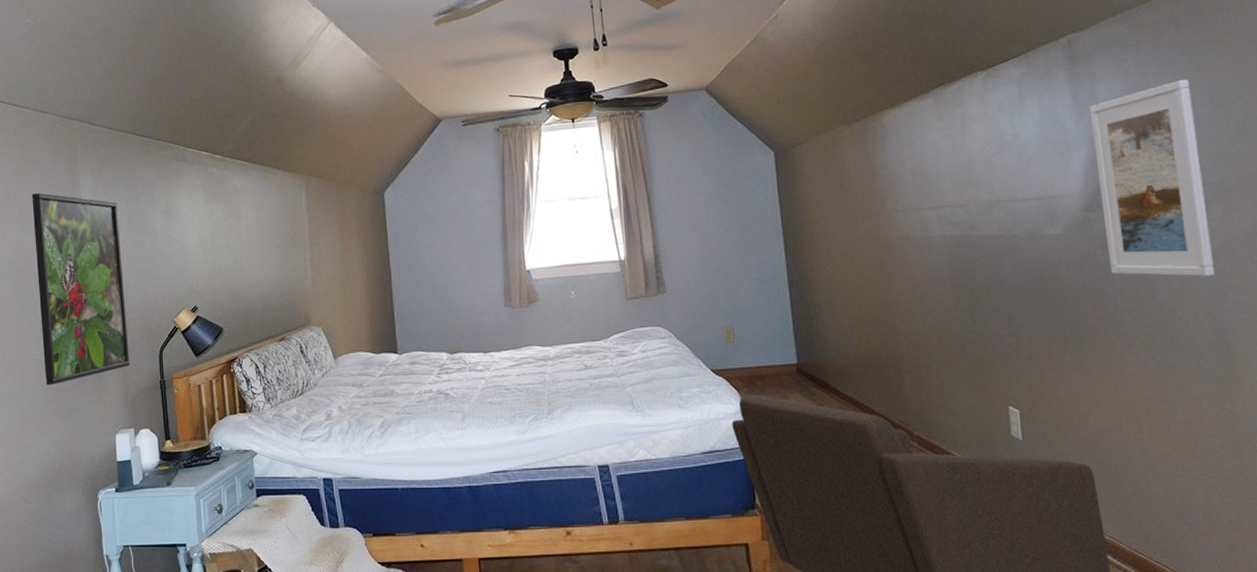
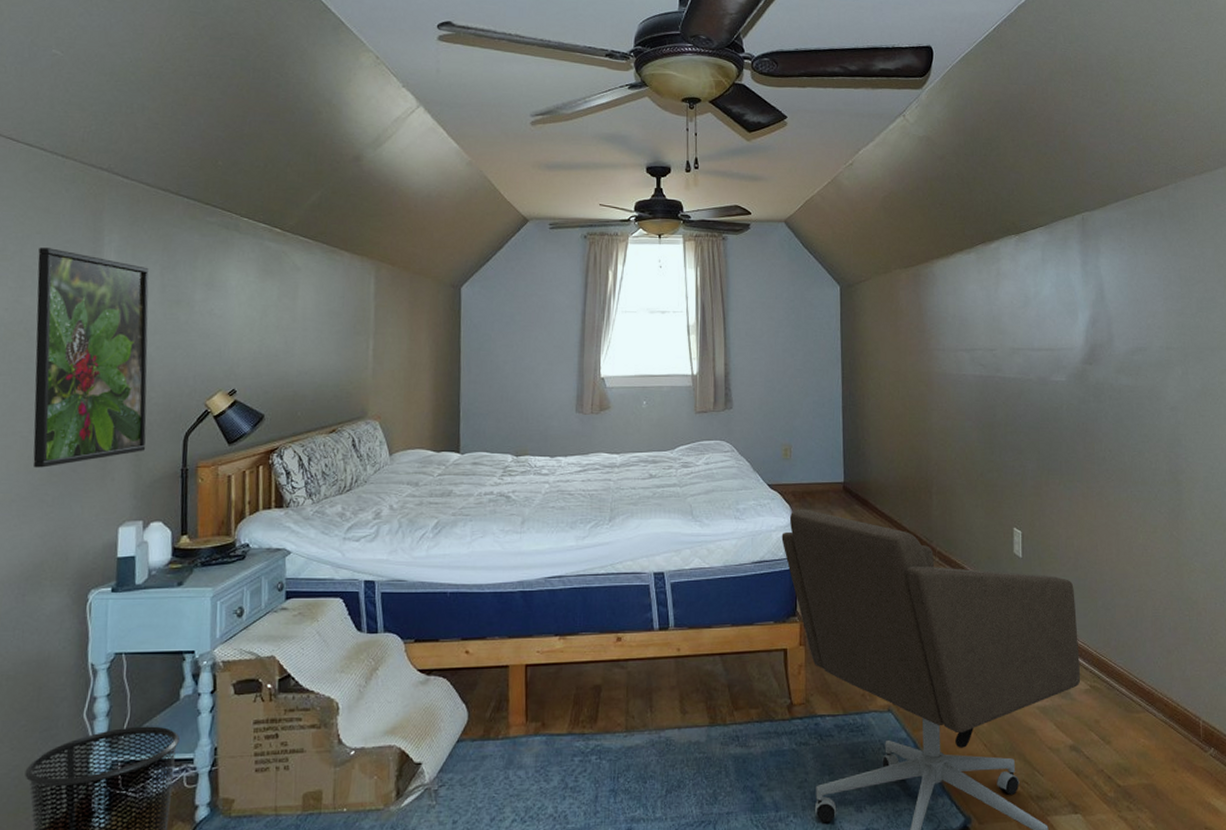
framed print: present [1089,79,1216,277] -> none [1093,260,1174,425]

